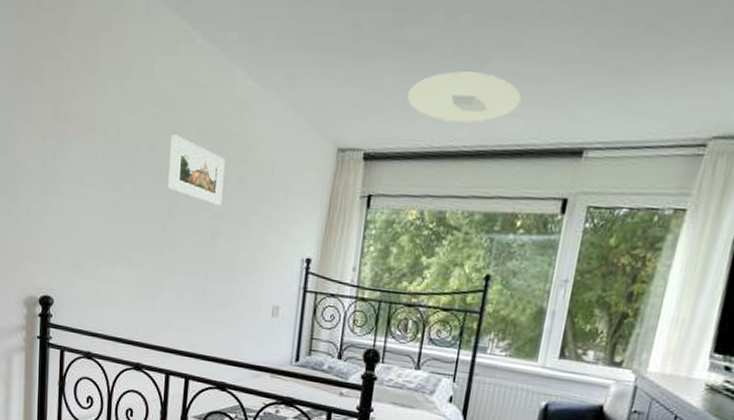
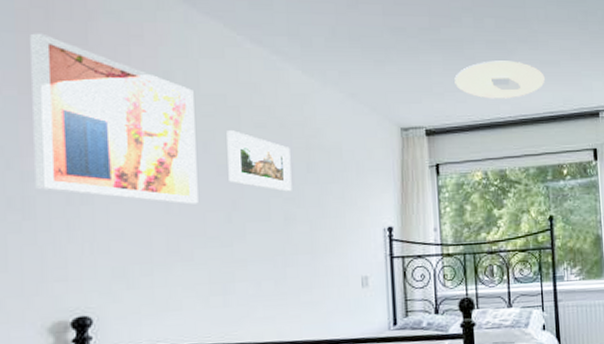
wall art: none [21,22,147,207] -> present [30,33,198,205]

